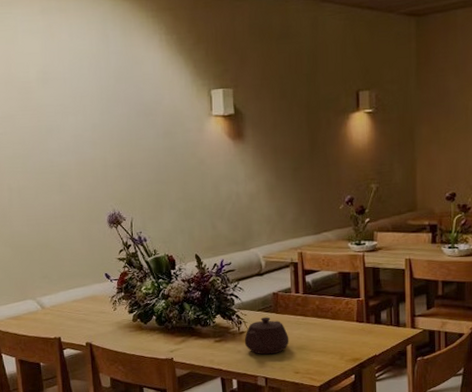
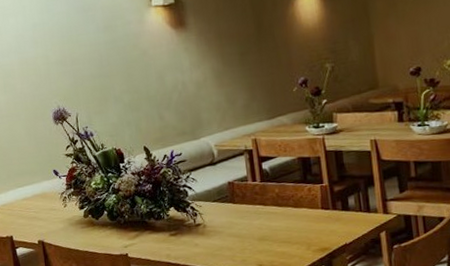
teapot: present [244,317,289,355] -> none [201,207,250,247]

